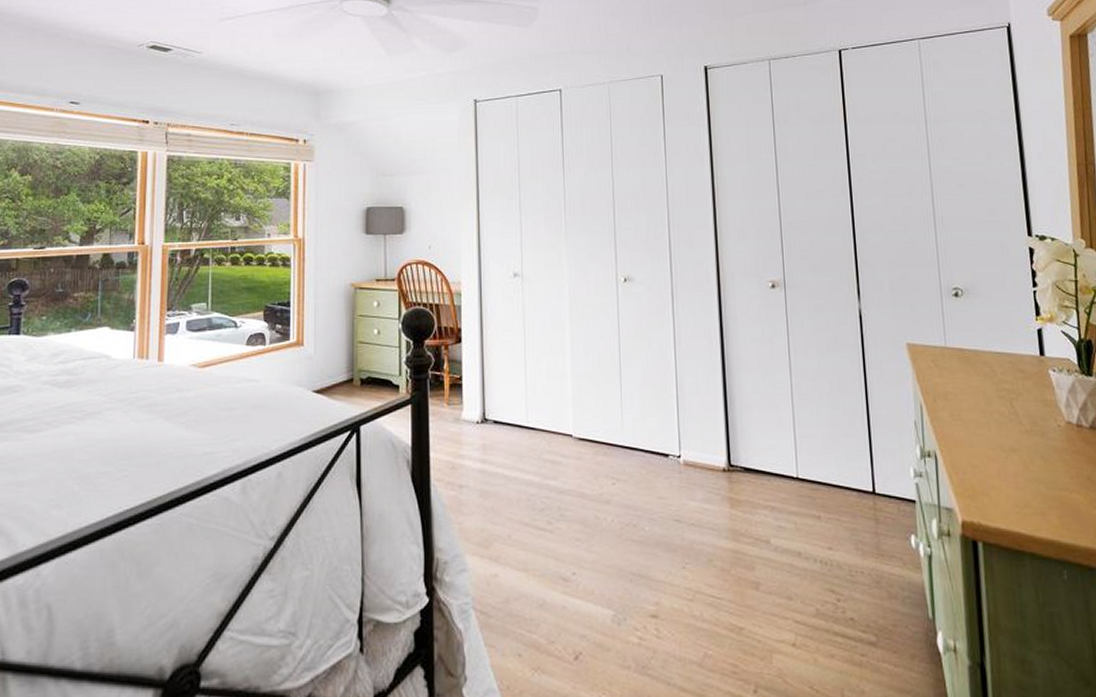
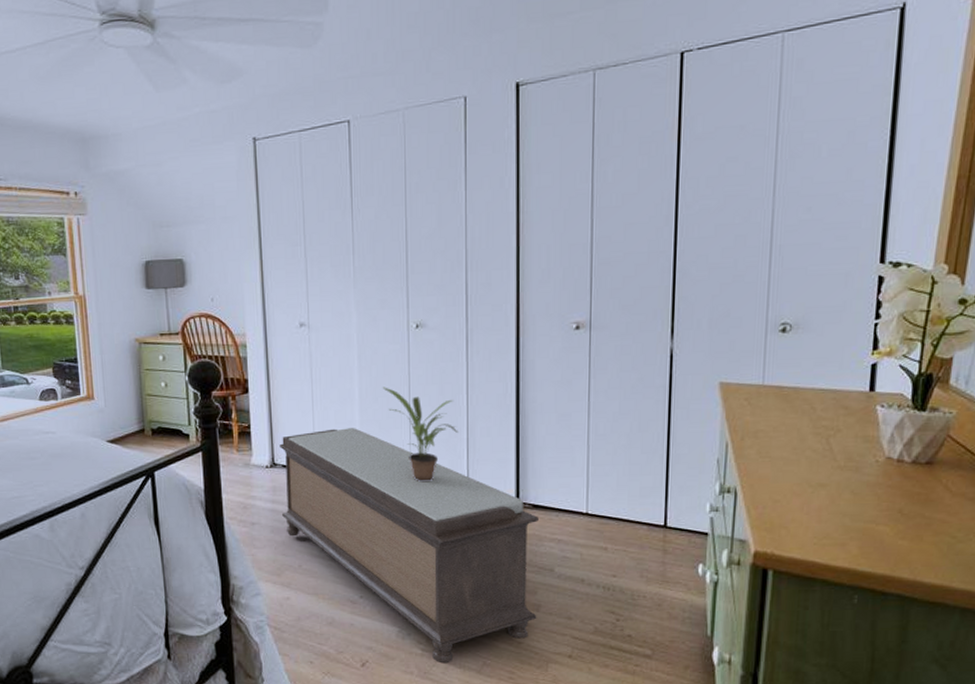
bench: none [491,382,757,655] -> present [280,428,538,664]
potted plant: none [593,340,668,442] -> present [382,387,458,483]

